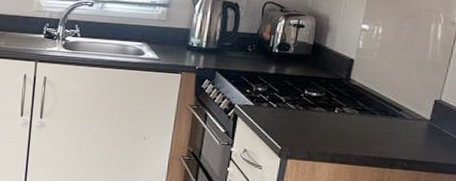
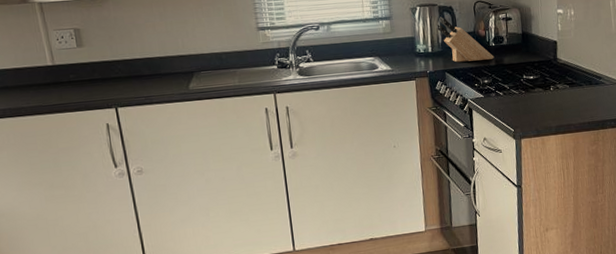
knife block: none [216,12,275,66] -> present [437,16,495,63]

